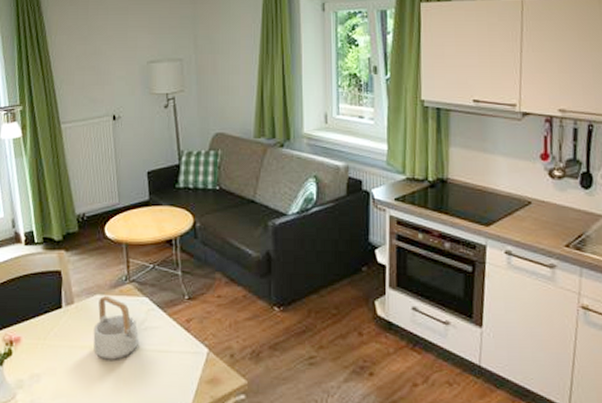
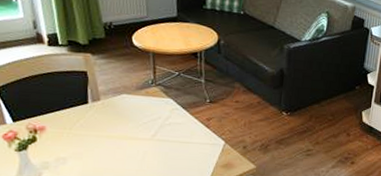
teapot: present [93,295,139,360] -> none [119,95,163,148]

